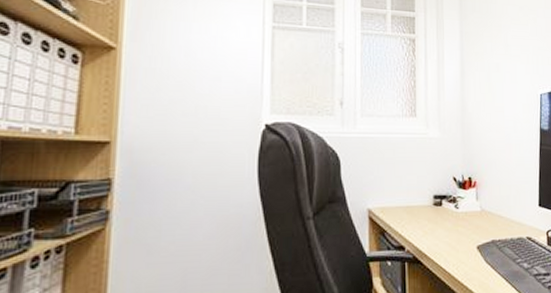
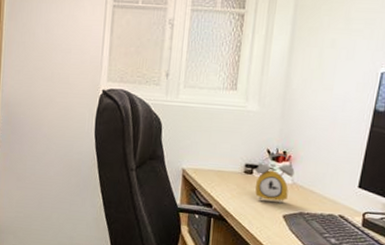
alarm clock: none [445,180,482,235] -> present [255,153,295,204]

